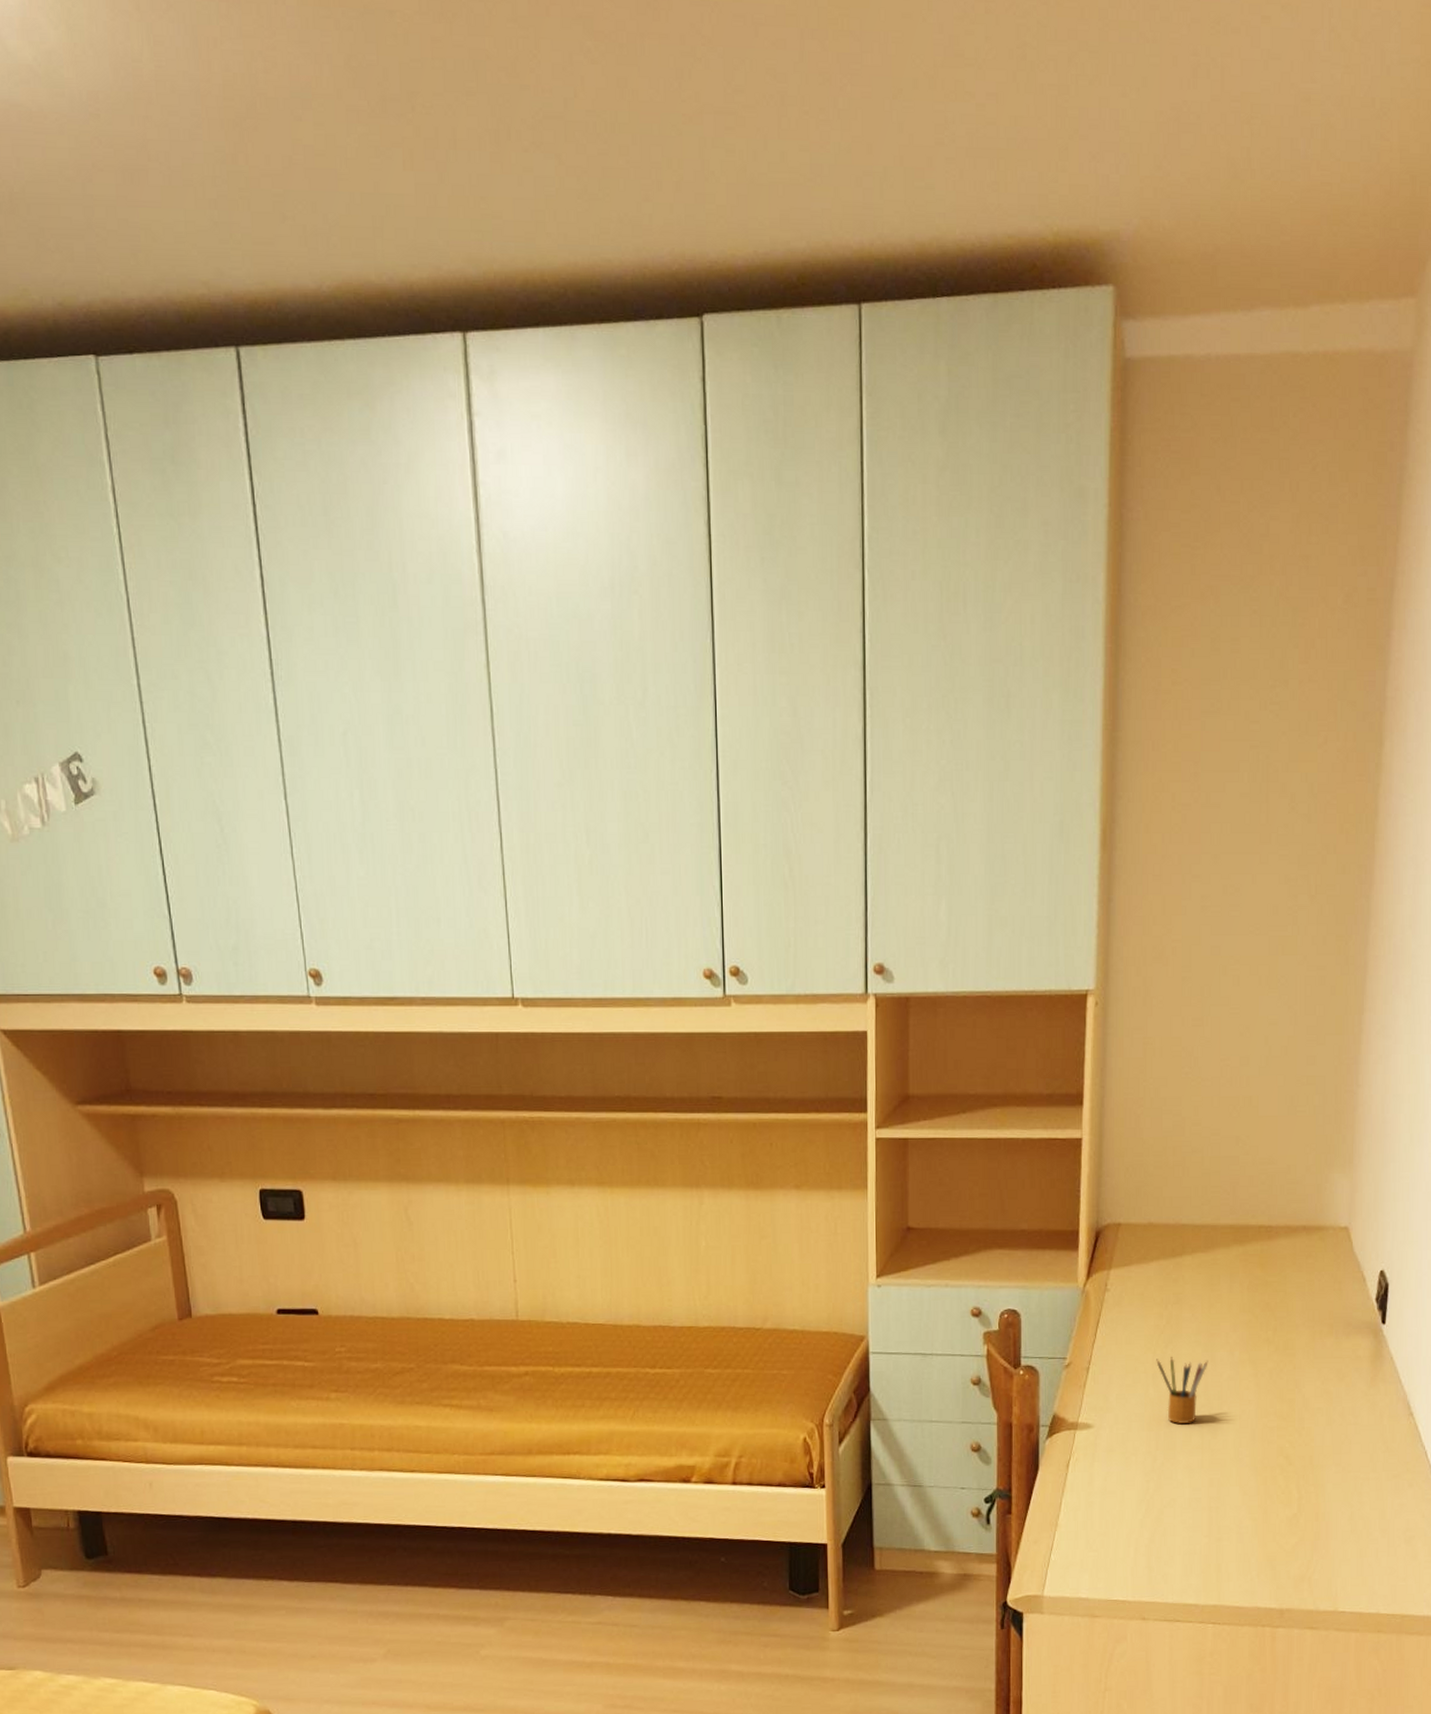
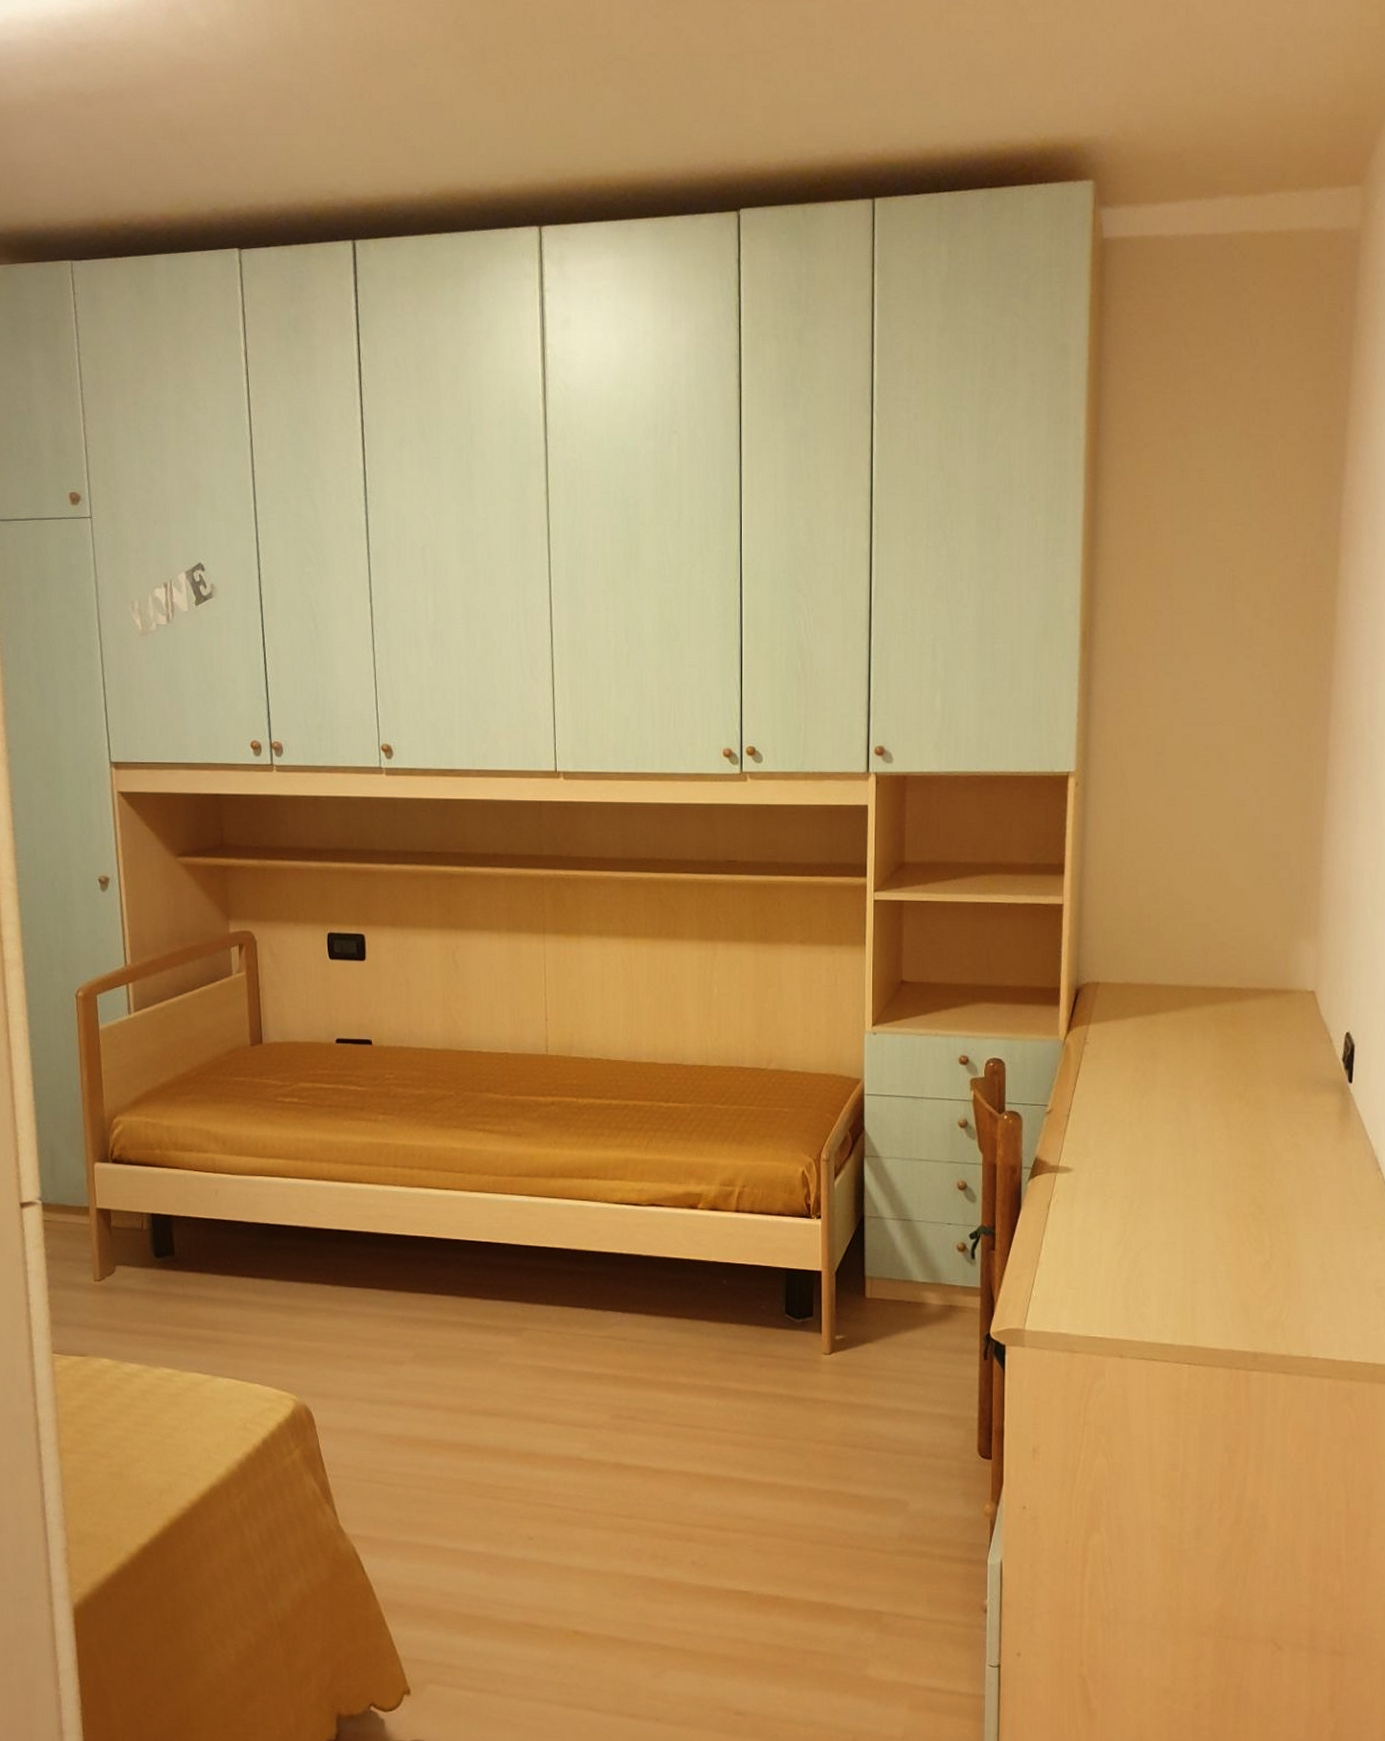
pencil box: present [1156,1356,1208,1424] -> none [1133,1106,1182,1171]

